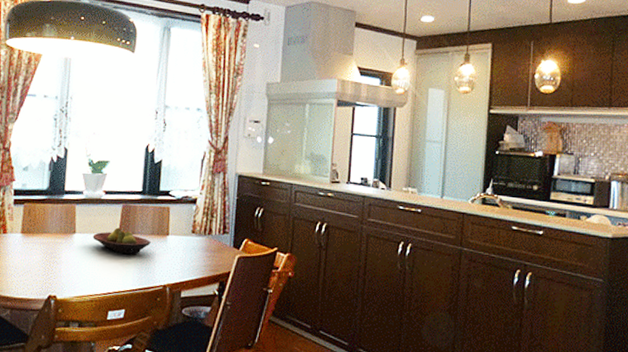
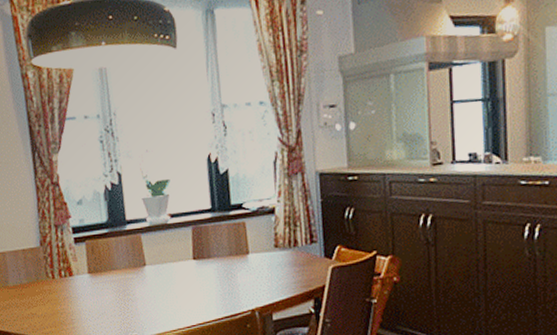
fruit bowl: present [93,227,151,255] -> none [165,253,230,282]

